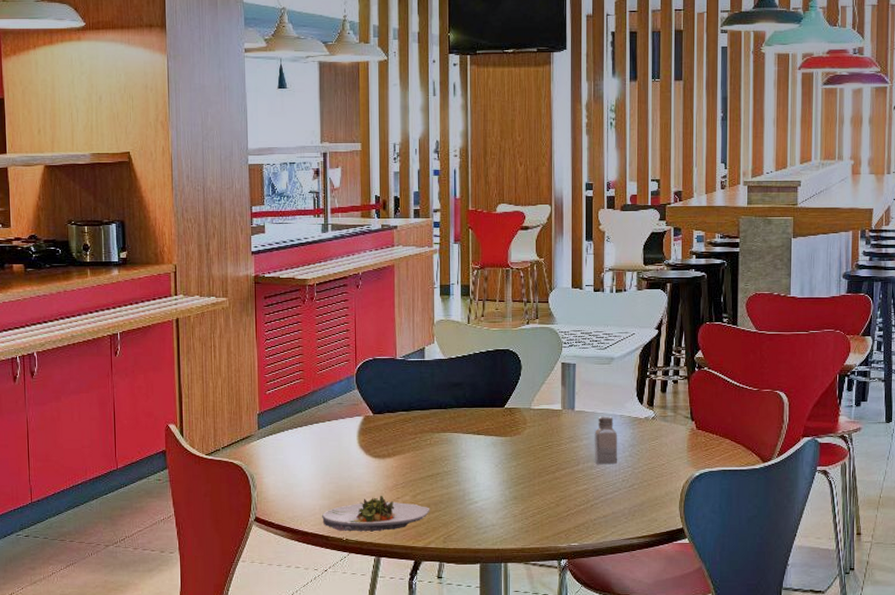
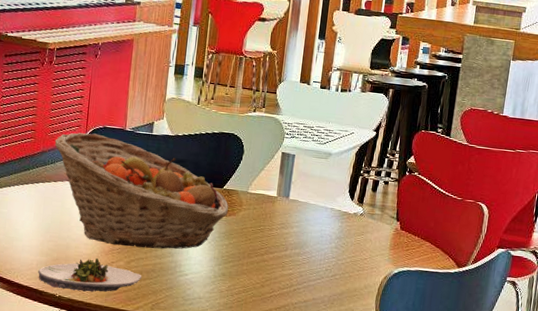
fruit basket: none [324,366,513,480] -> present [54,132,229,249]
saltshaker: present [594,416,618,465] -> none [302,207,327,253]

